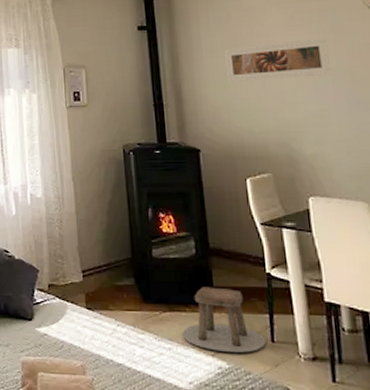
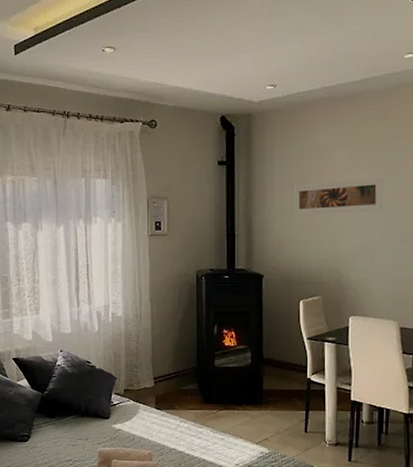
stool: present [182,287,266,353] -> none [234,390,300,441]

